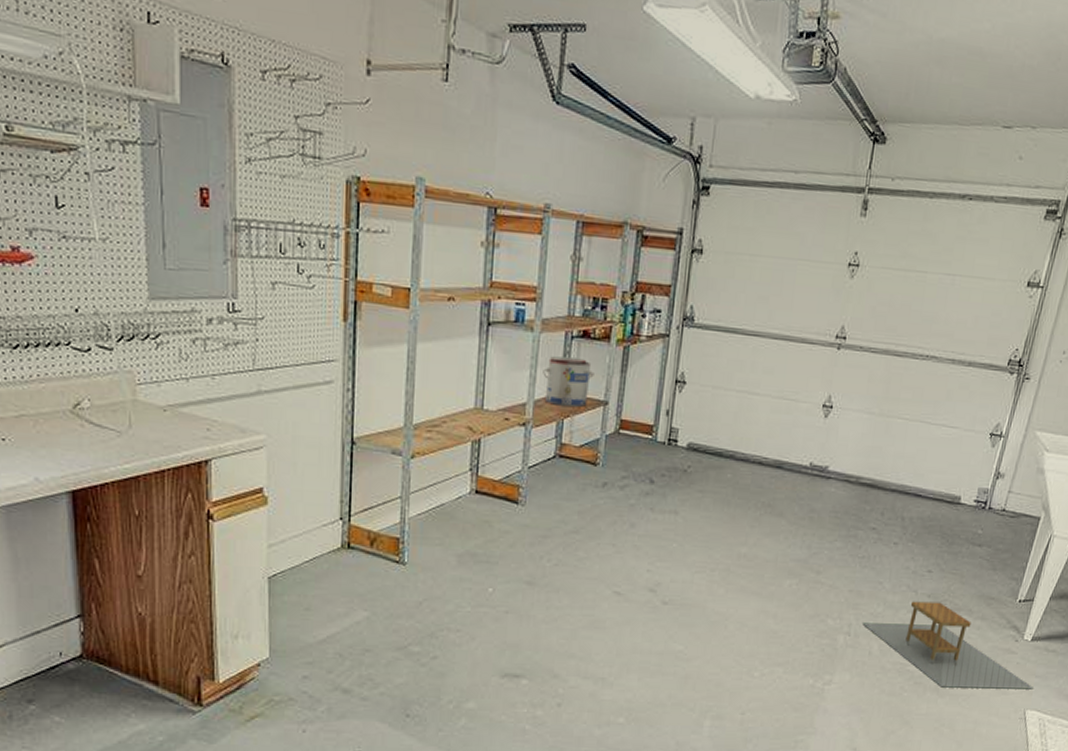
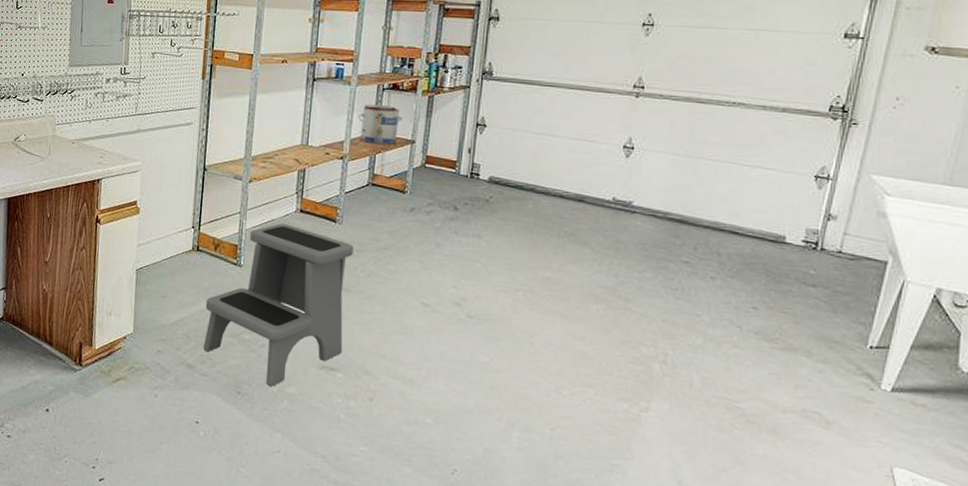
step stool: none [361,508,539,704] -> present [203,223,354,387]
shoe rack: present [862,601,1034,689] -> none [680,336,900,445]

